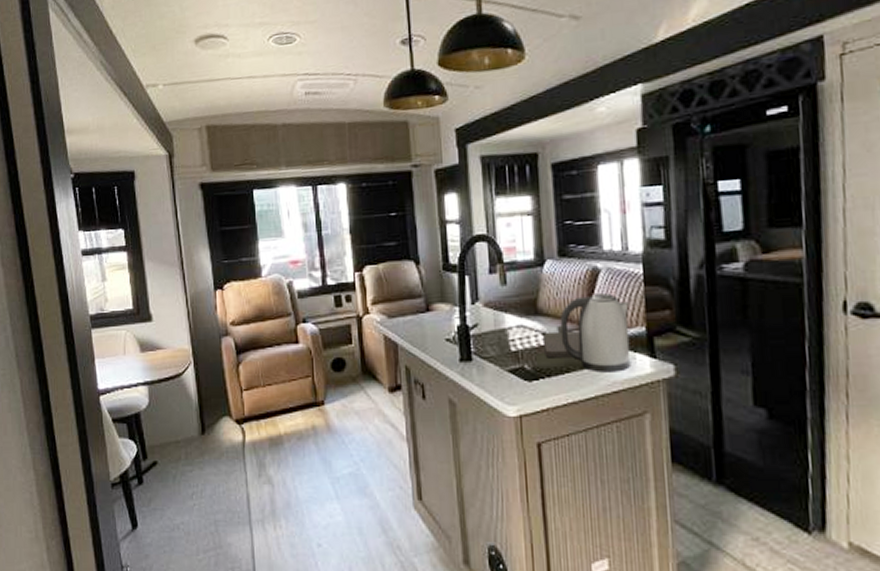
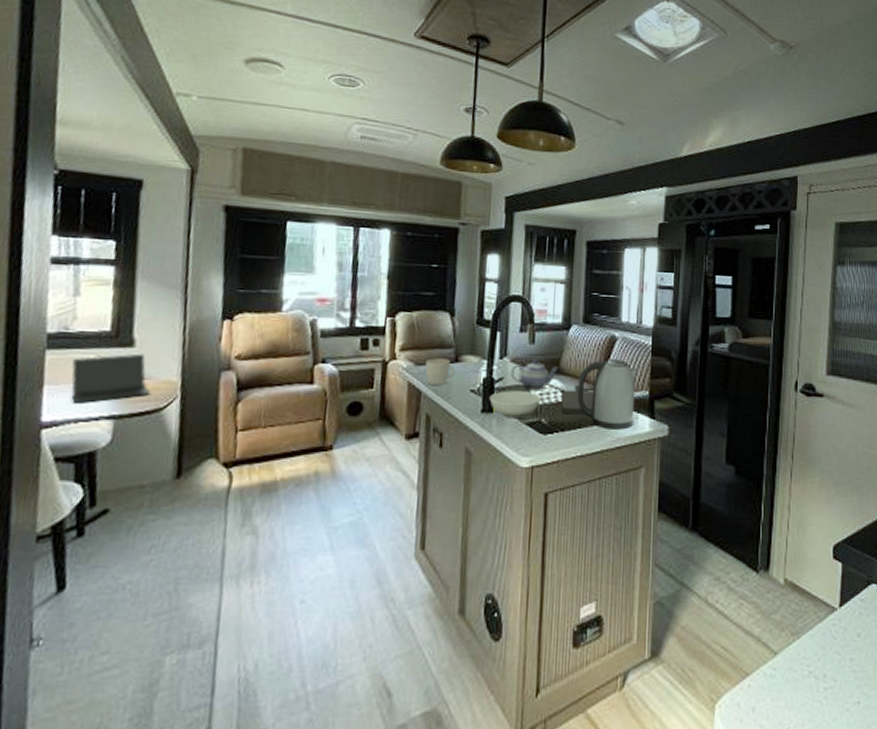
laptop: none [111,326,170,373] -> present [71,353,150,403]
cup: none [398,309,428,337] -> present [425,358,455,385]
bowl: none [466,336,522,367] -> present [489,390,542,419]
teapot: none [485,301,537,335] -> present [511,359,559,390]

